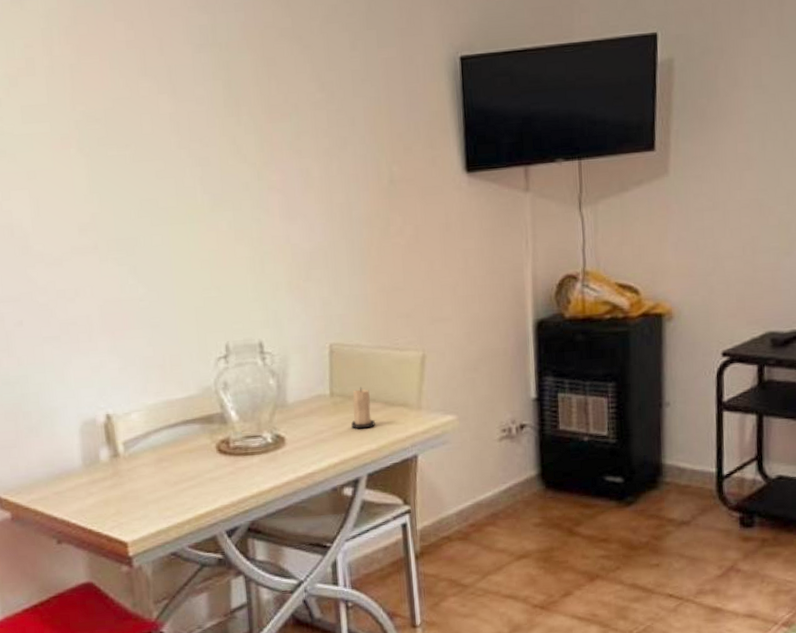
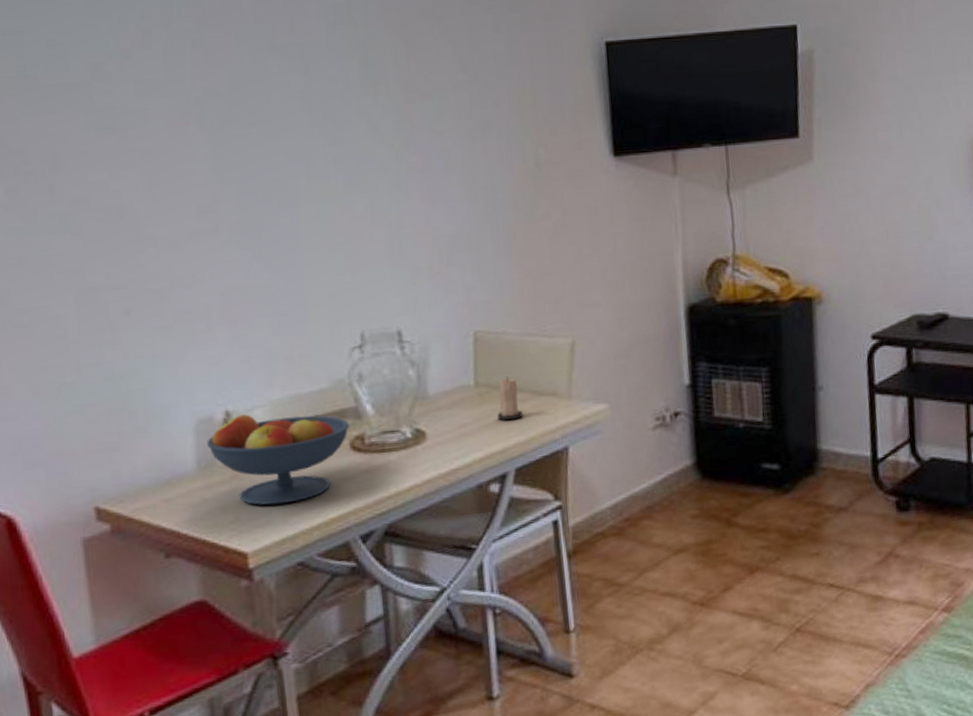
fruit bowl: none [91,417,217,500] -> present [207,414,350,505]

